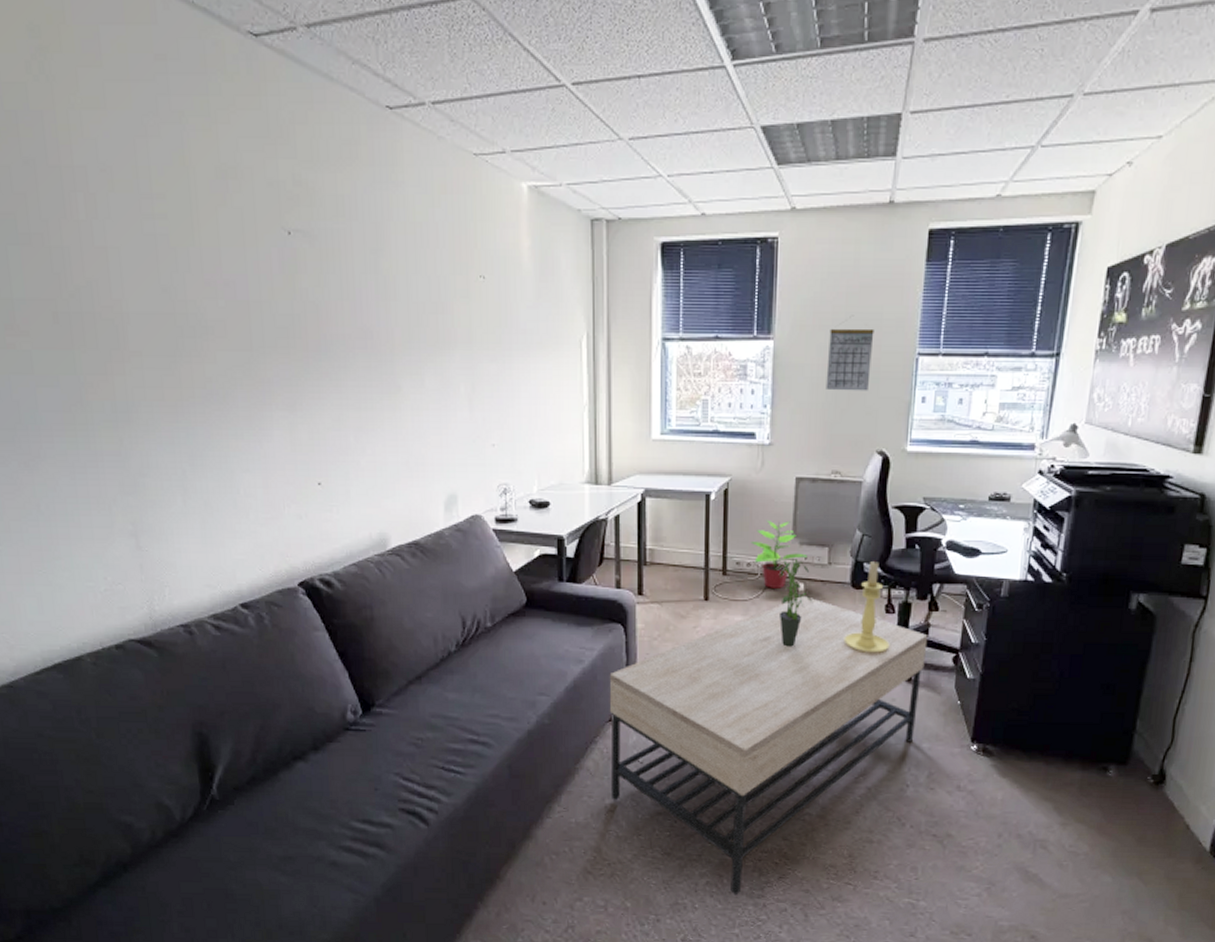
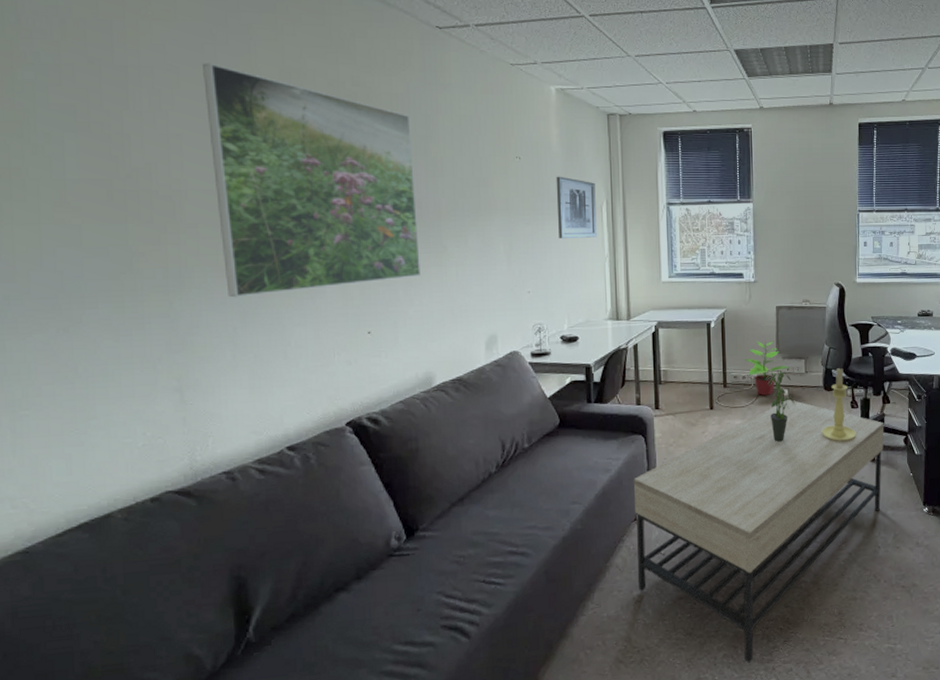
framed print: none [136,160,373,437] -> present [203,63,421,298]
wall art: none [526,301,574,382] -> present [556,176,597,239]
calendar: present [826,317,874,391] -> none [793,185,826,240]

